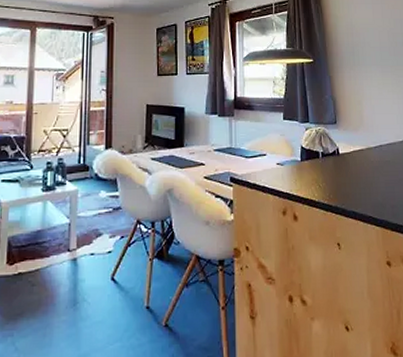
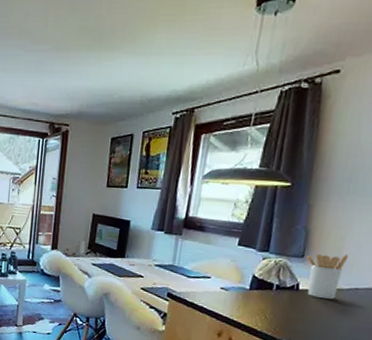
utensil holder: none [339,116,368,159] -> present [307,254,349,299]

